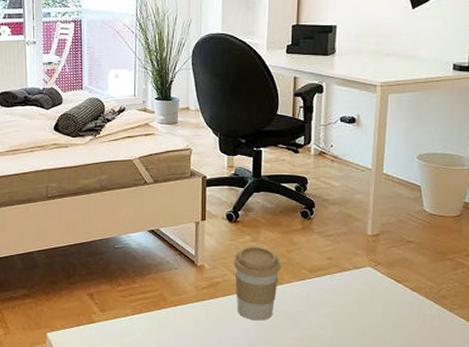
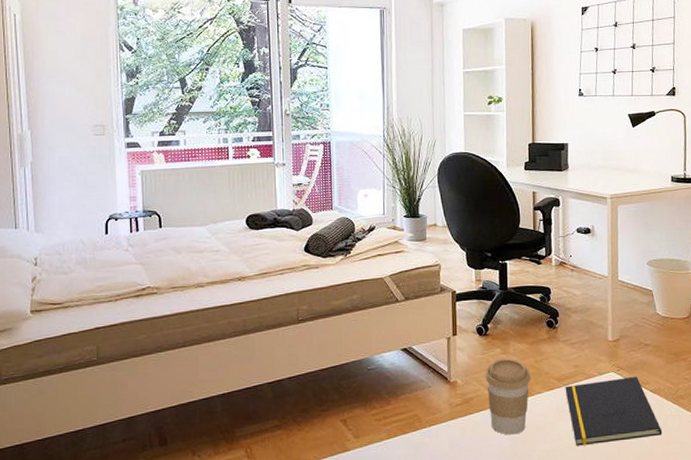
notepad: none [317,272,420,337] -> present [565,376,663,446]

